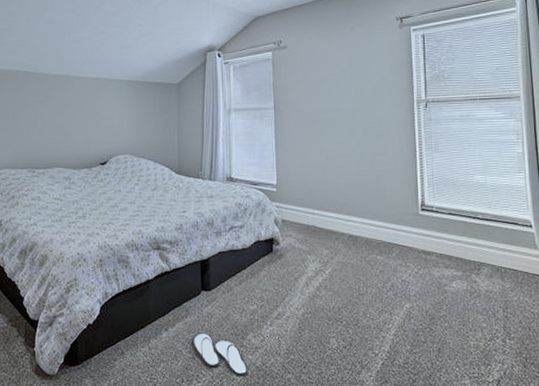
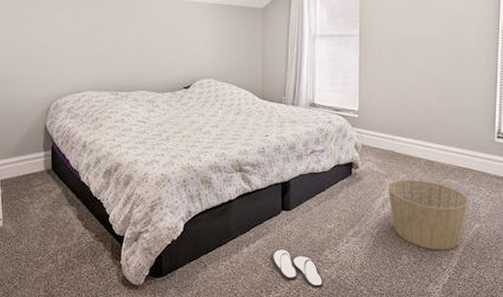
basket: none [311,256,397,333] -> present [388,180,468,250]

